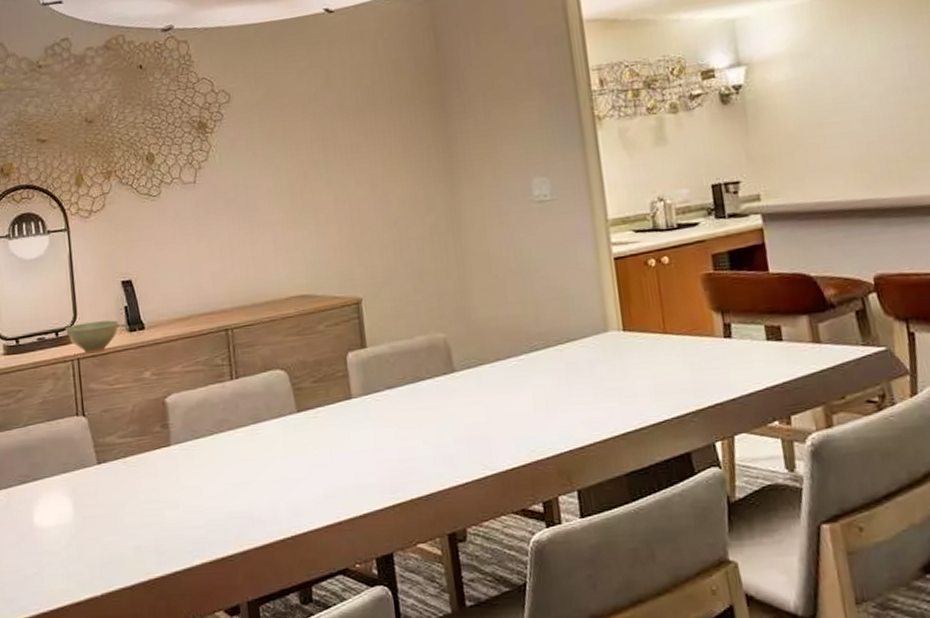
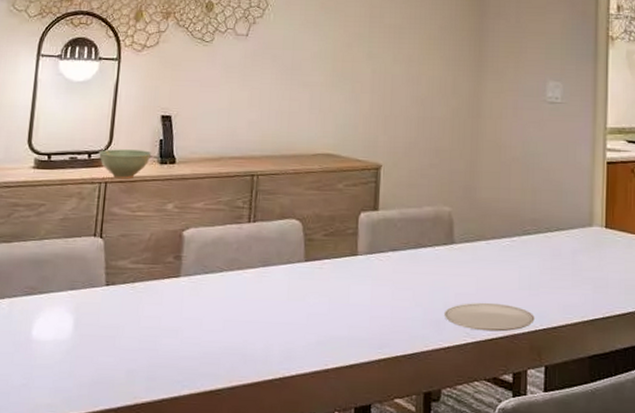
plate: none [457,429,558,462] -> present [445,302,535,332]

